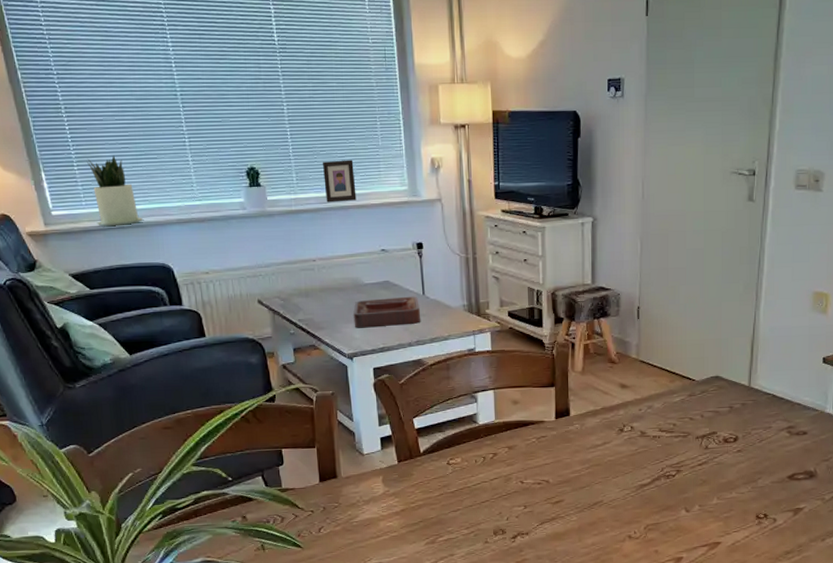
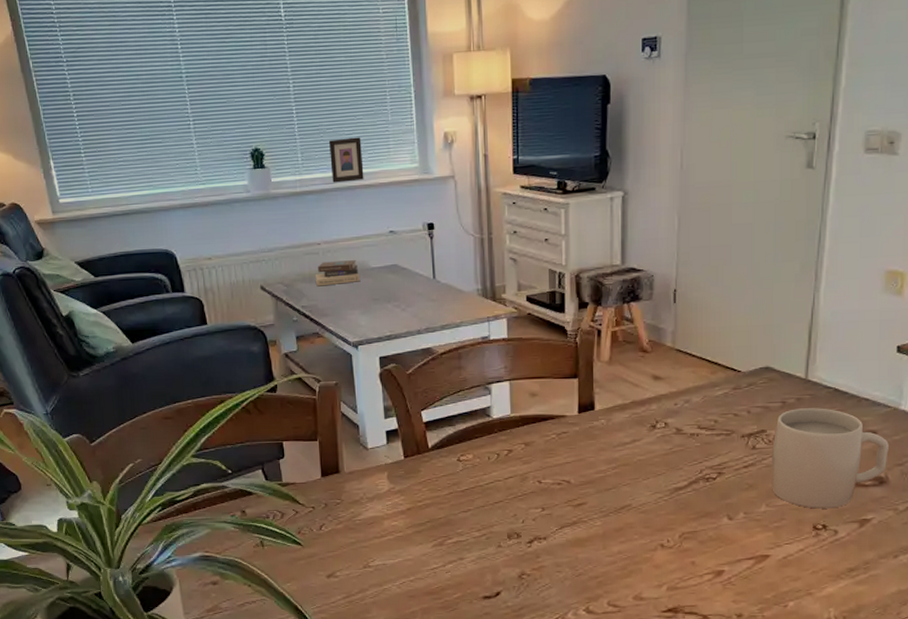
planter: present [87,156,143,227] -> none [94,141,147,214]
books: none [310,276,354,301] -> present [315,260,360,287]
decorative tray: present [353,296,421,328] -> none [359,280,431,315]
mug: none [722,412,817,500] -> present [772,408,889,509]

